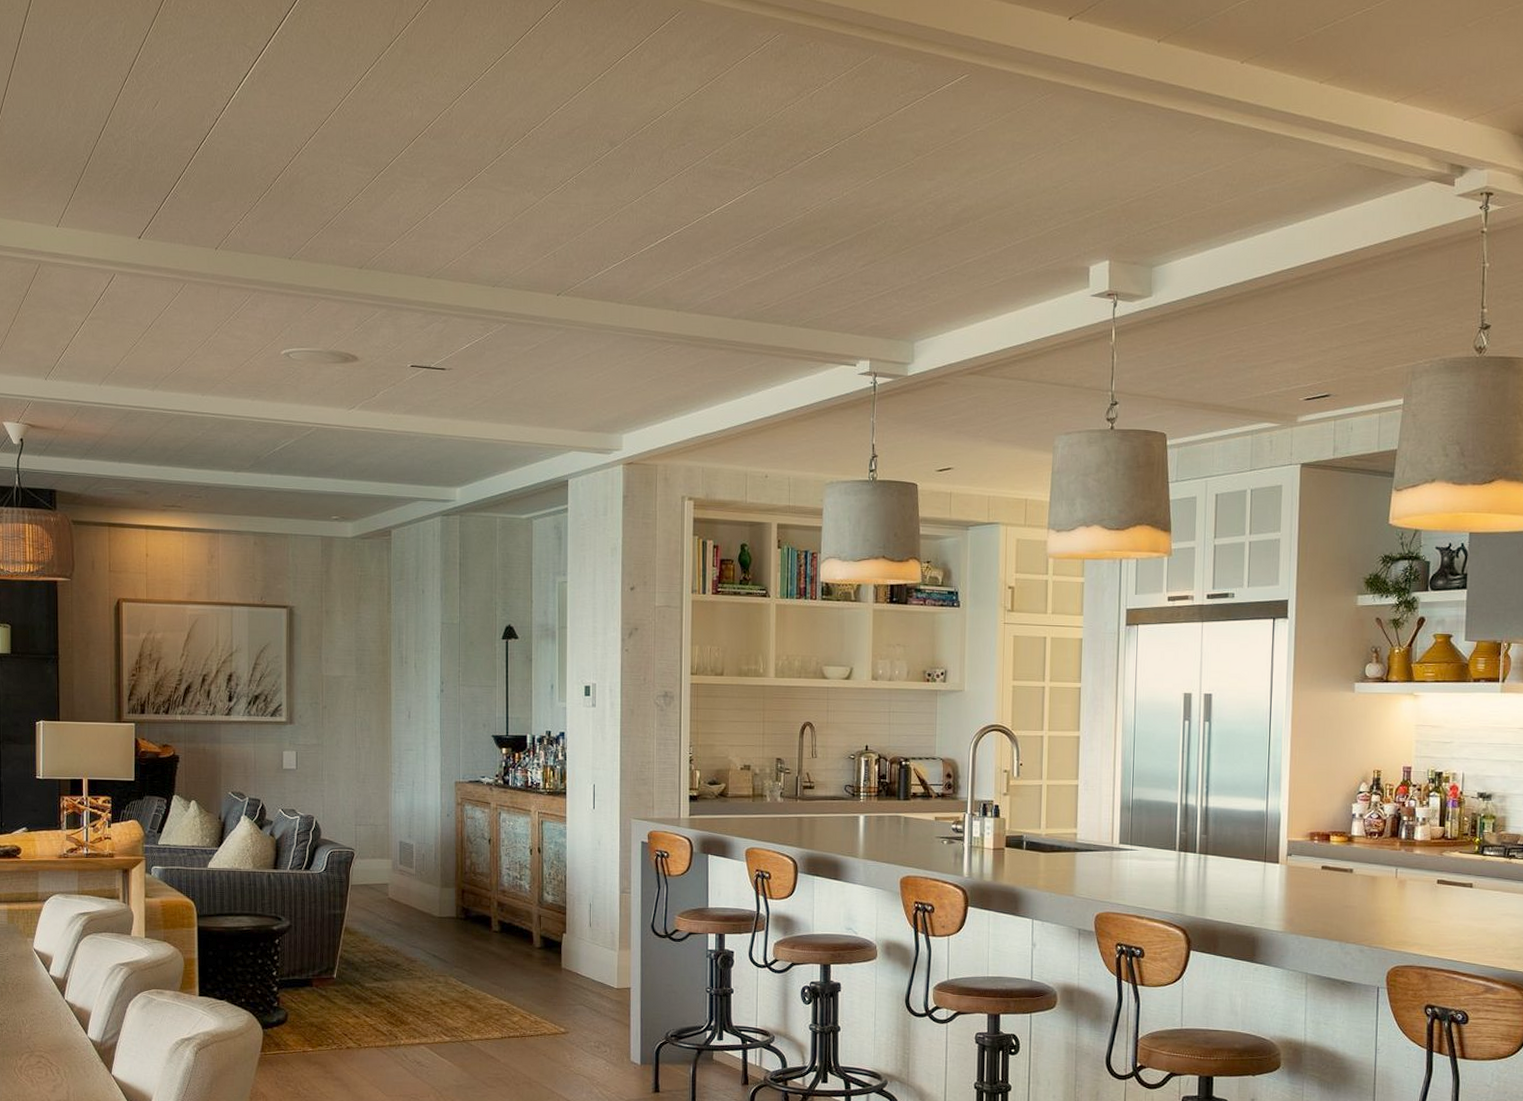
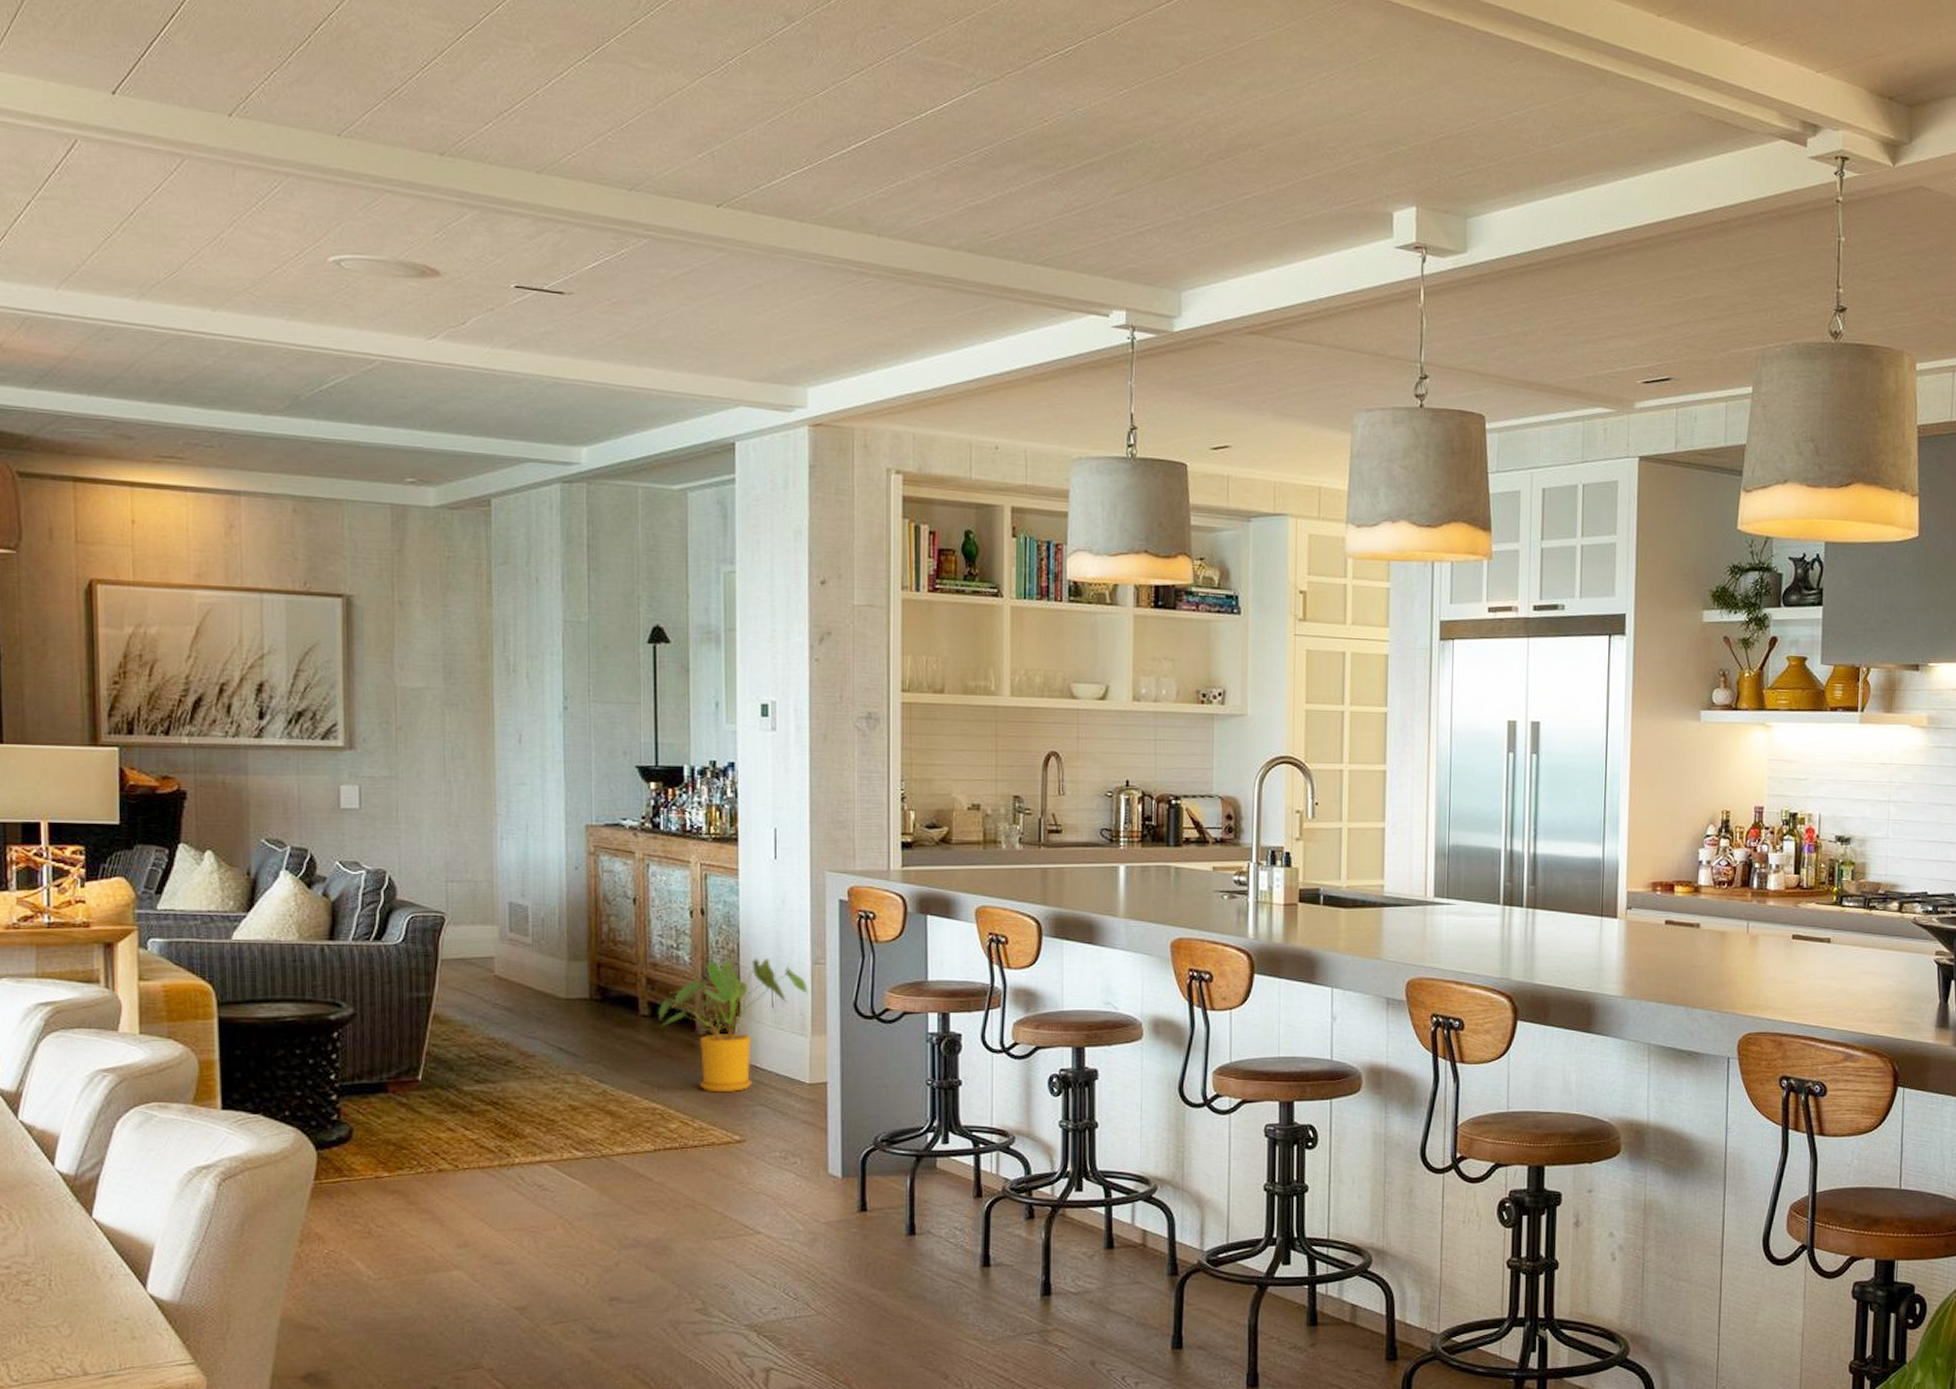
house plant: none [505,888,617,994] -> present [658,958,808,1093]

